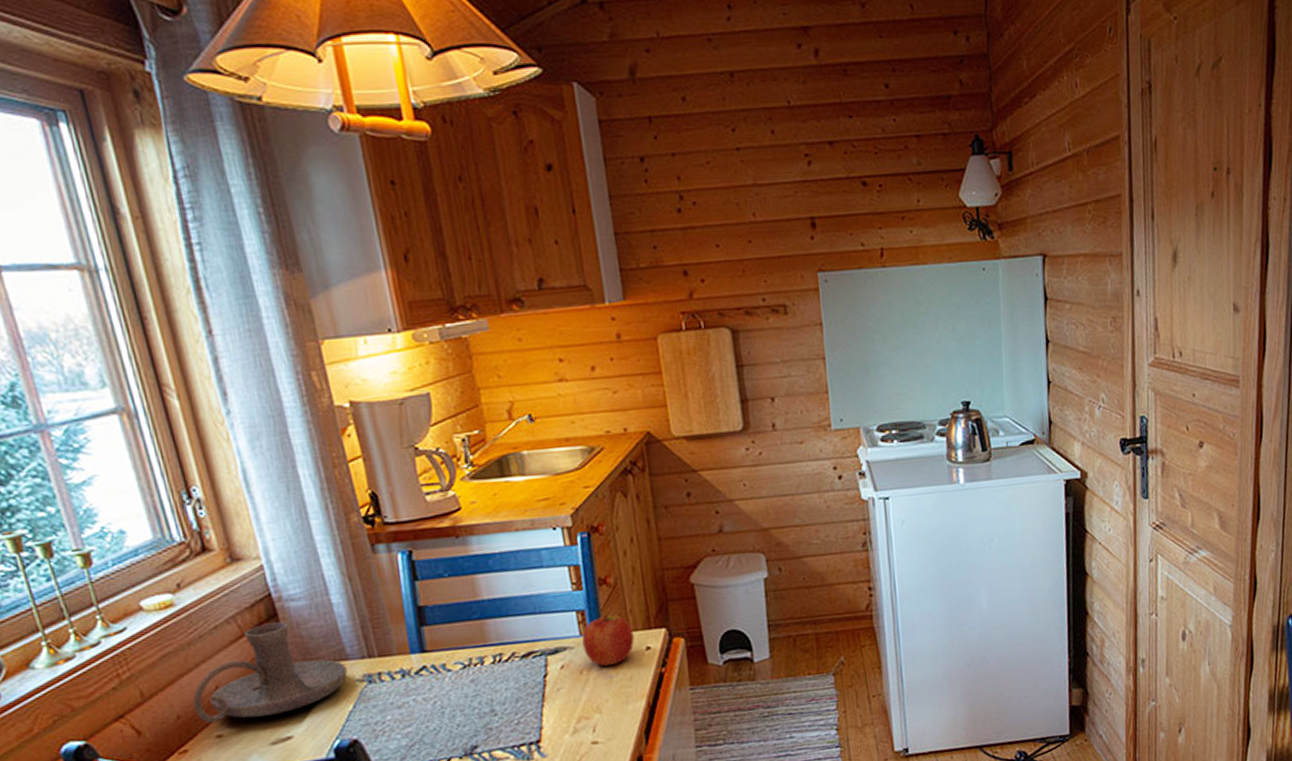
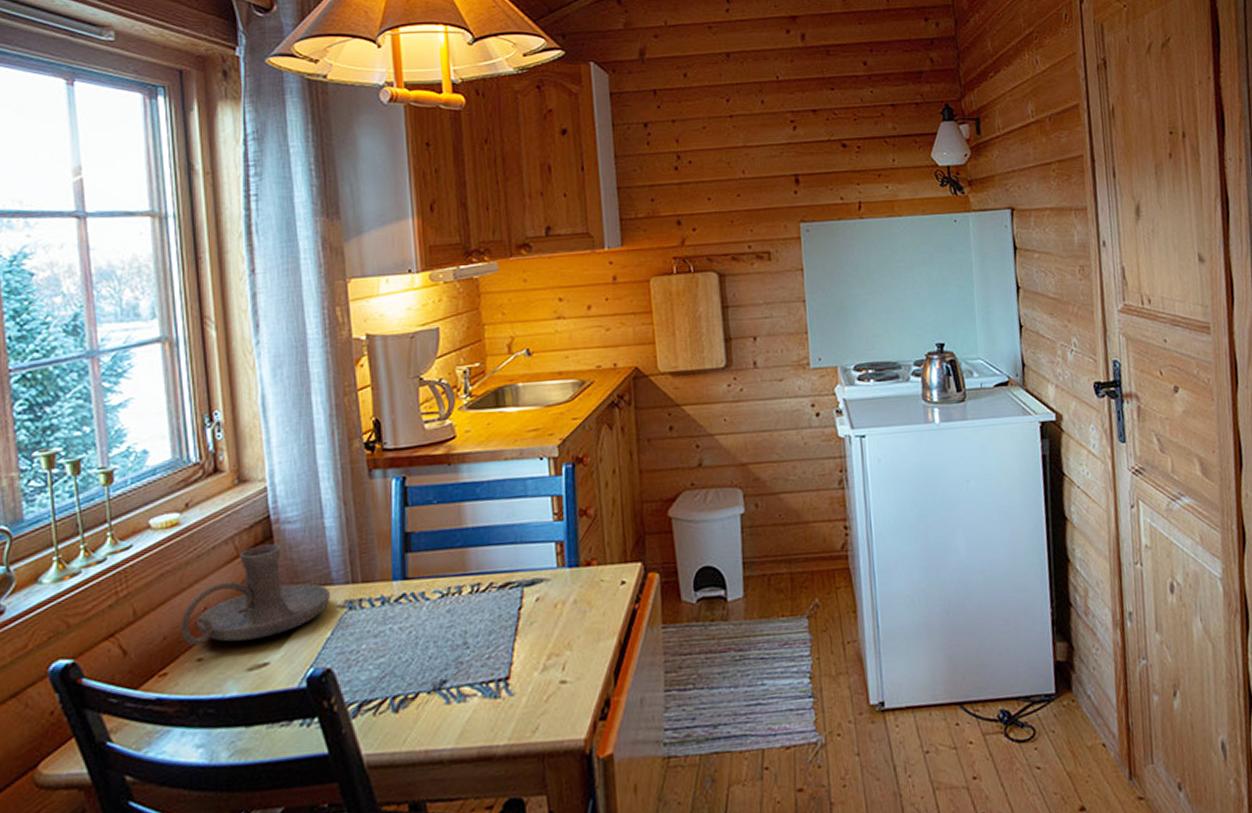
fruit: present [582,614,635,666] -> none [559,546,610,600]

